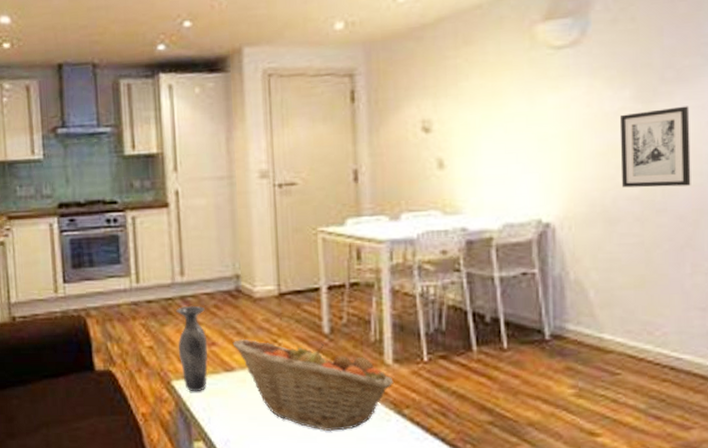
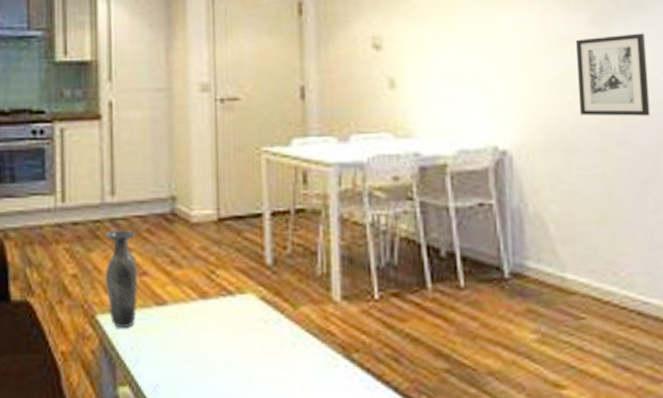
fruit basket: present [232,338,395,432] -> none [165,268,343,378]

